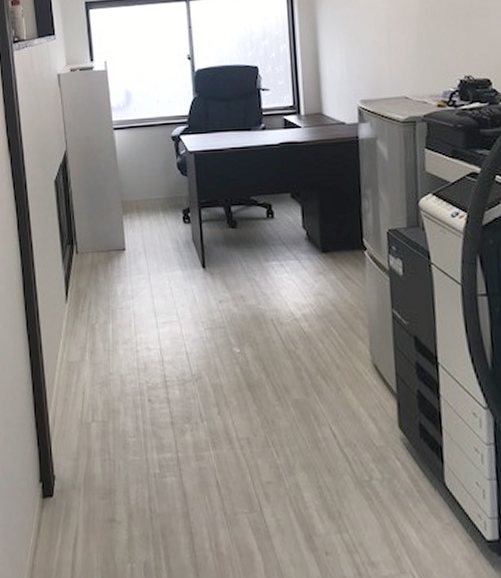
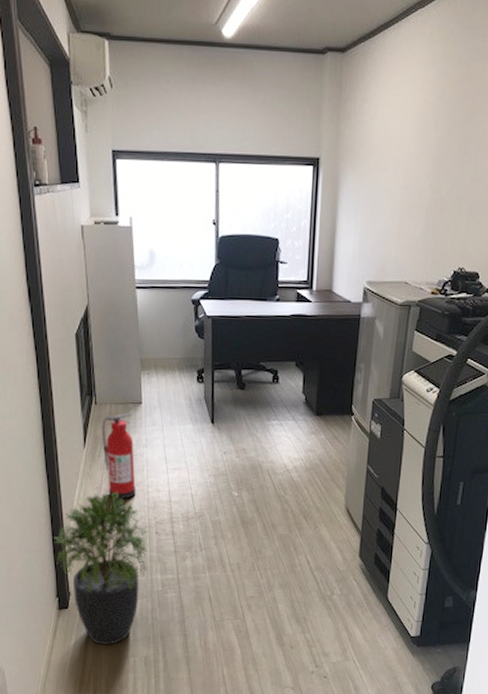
potted plant: none [36,351,143,547] -> present [54,491,150,646]
fire extinguisher: none [83,261,124,361] -> present [101,412,136,500]

